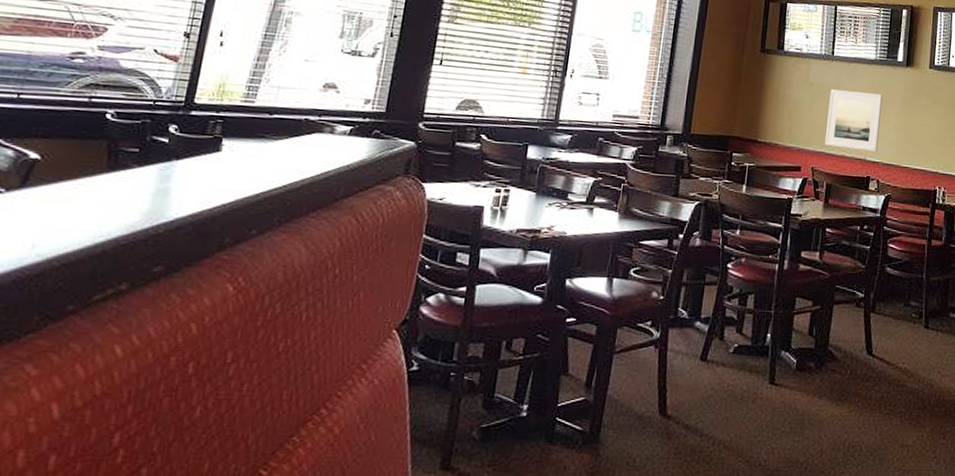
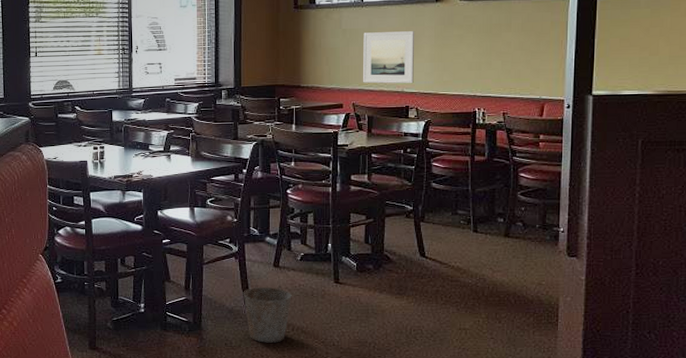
bucket: none [658,358,718,462] -> present [243,265,292,343]

